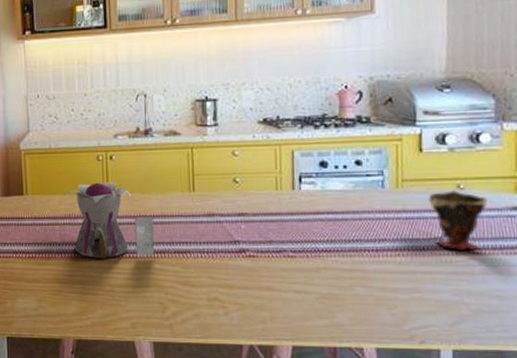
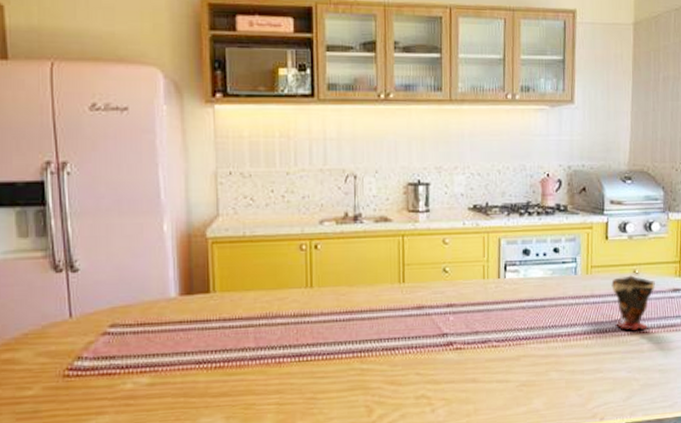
teapot: present [64,182,155,259] -> none [260,275,362,363]

